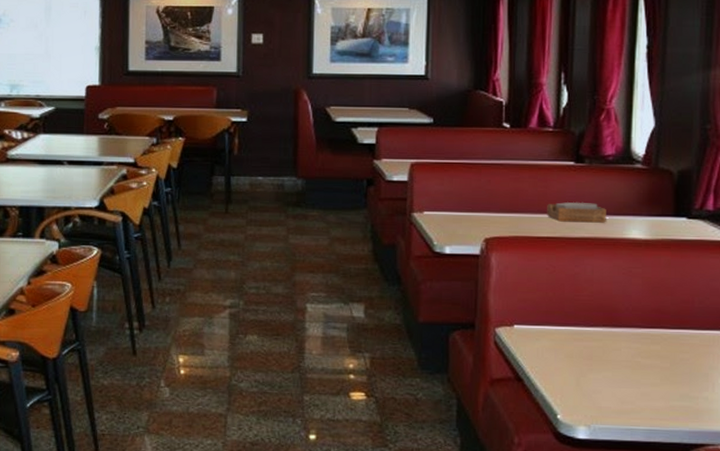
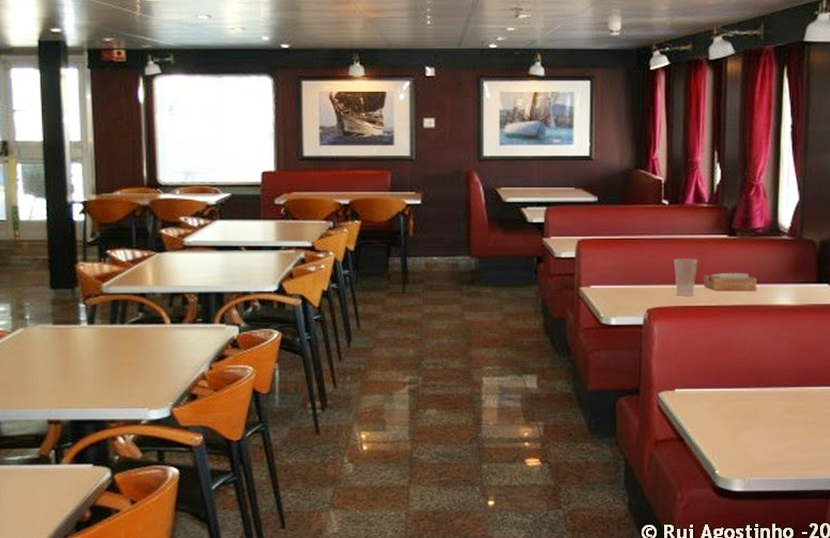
cup: none [514,185,541,227] -> present [673,258,698,297]

